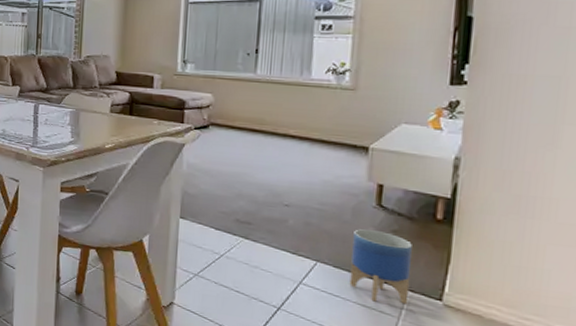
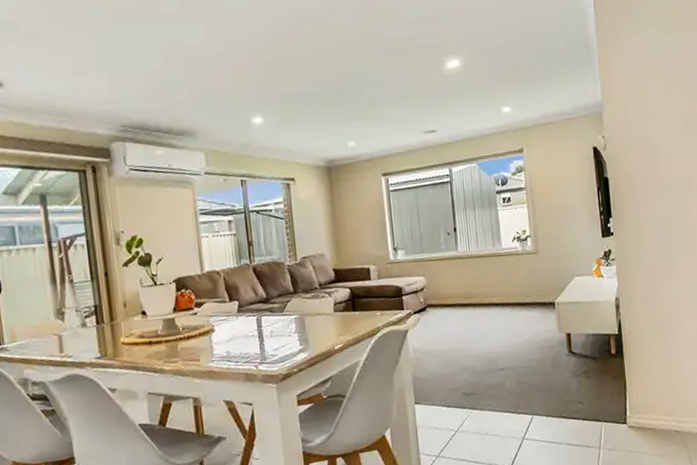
planter: present [349,229,412,305] -> none [556,375,604,439]

